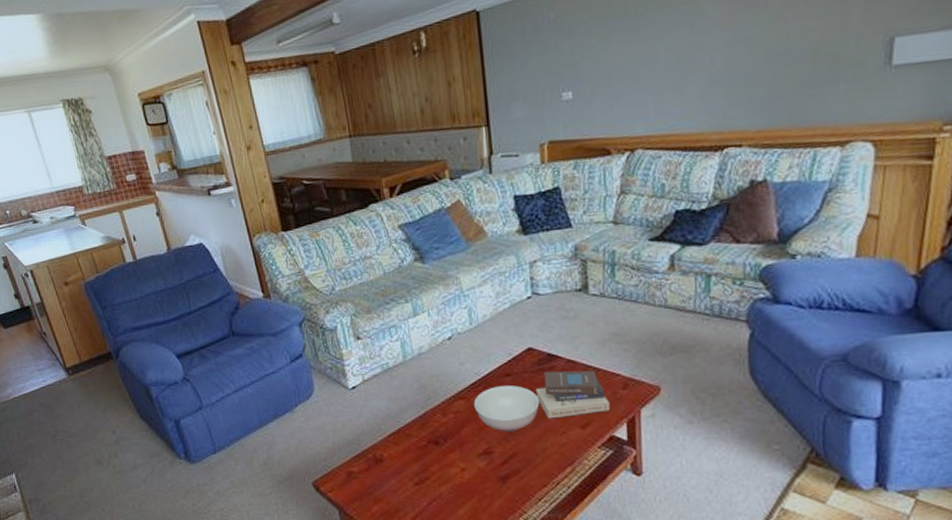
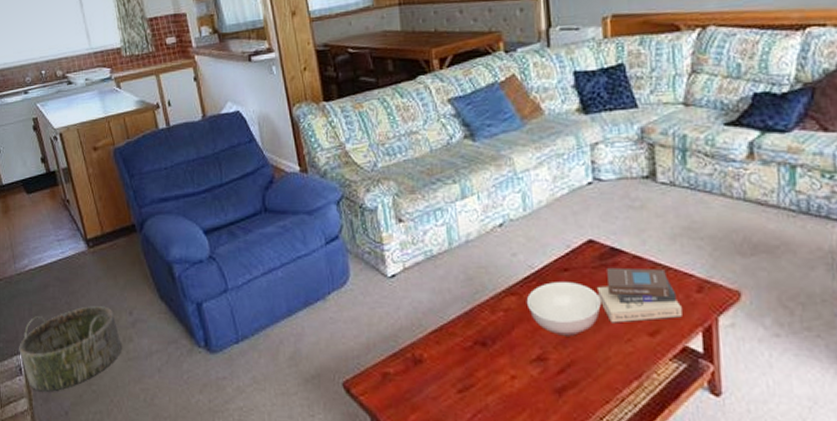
basket: none [11,427,108,505] -> present [19,306,121,392]

